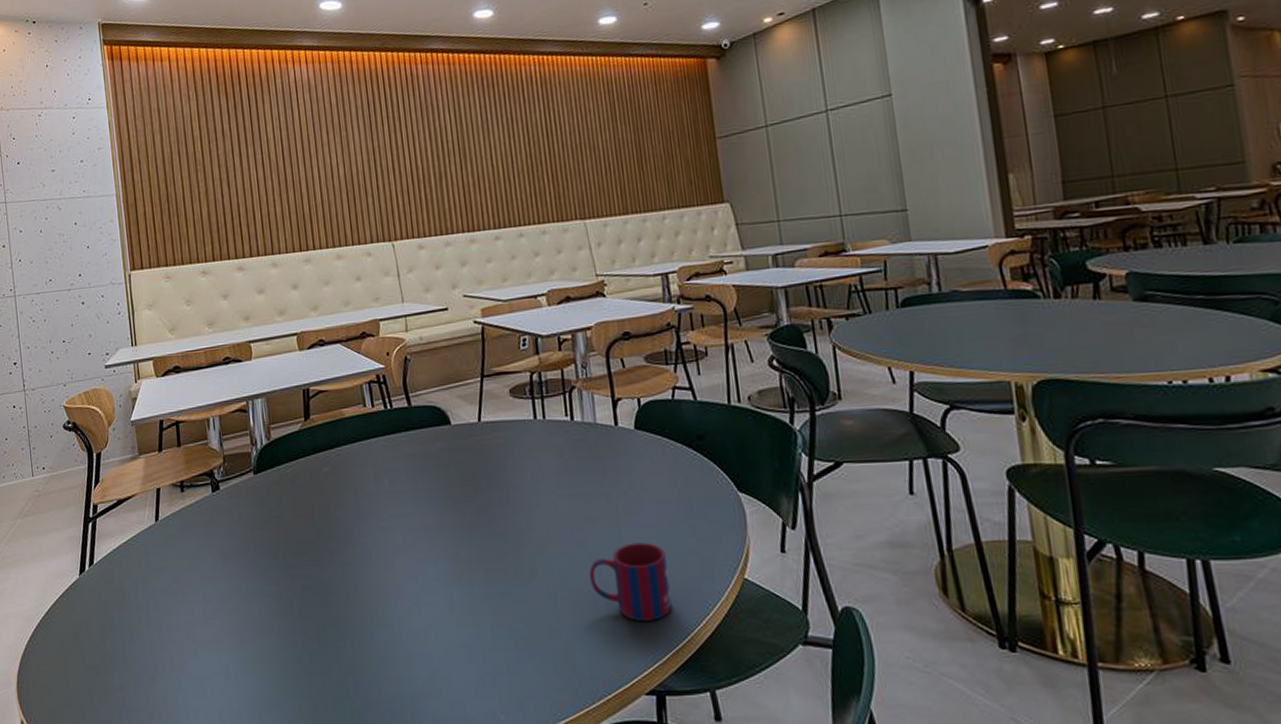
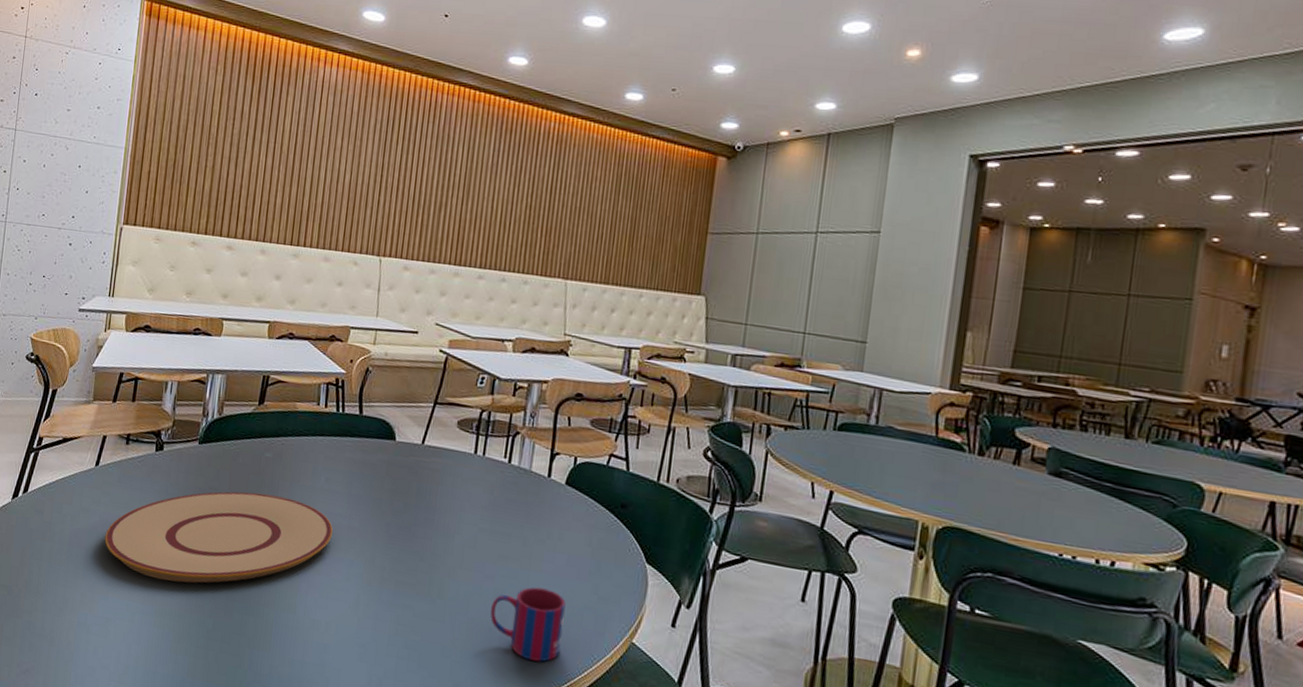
plate: none [180,509,410,624] -> present [104,491,333,583]

